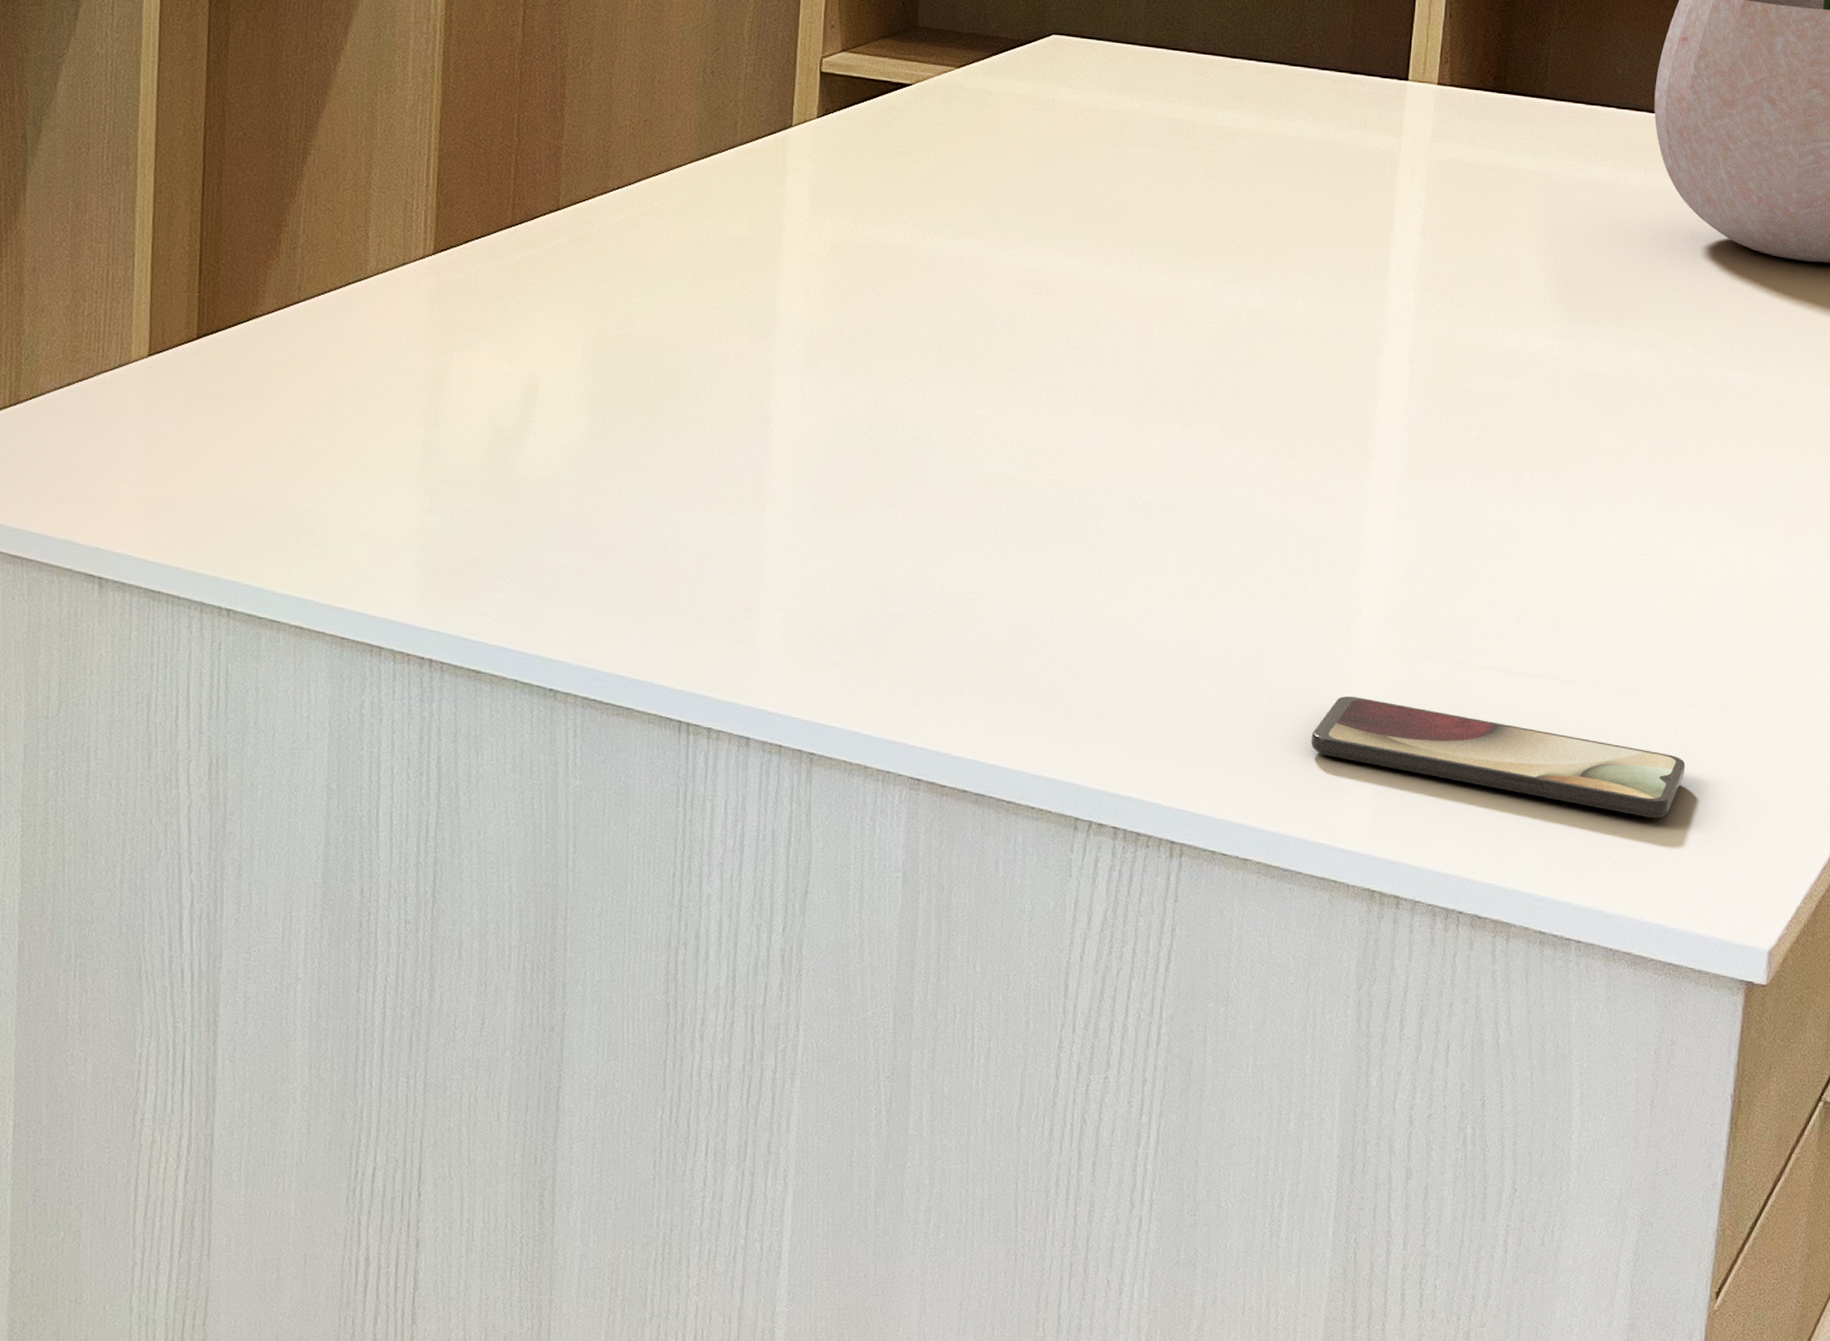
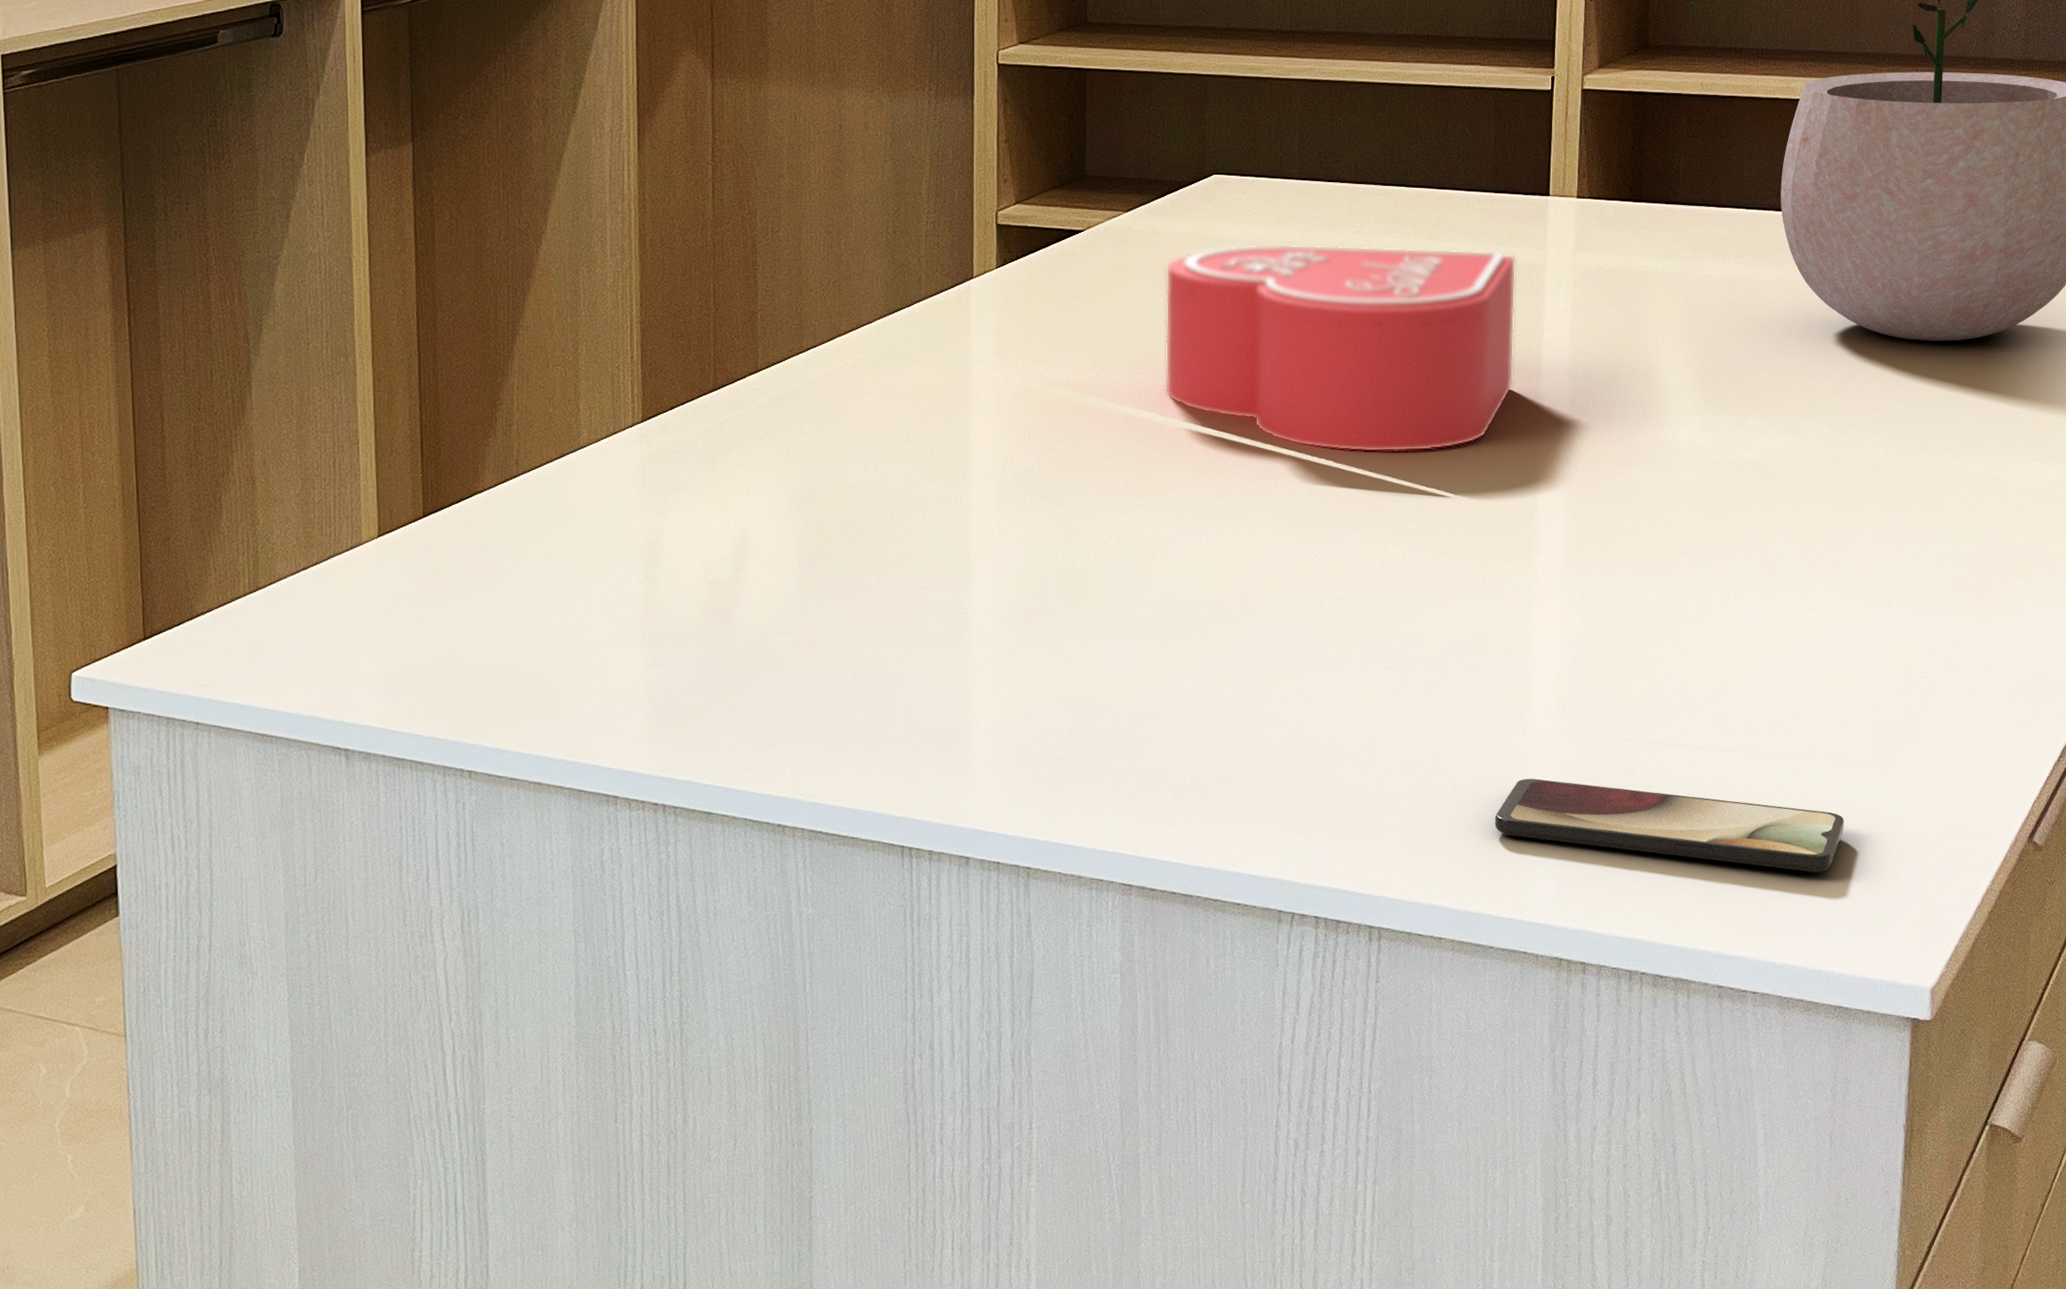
jewelry box: none [987,110,1369,342] -> present [1164,243,1516,453]

